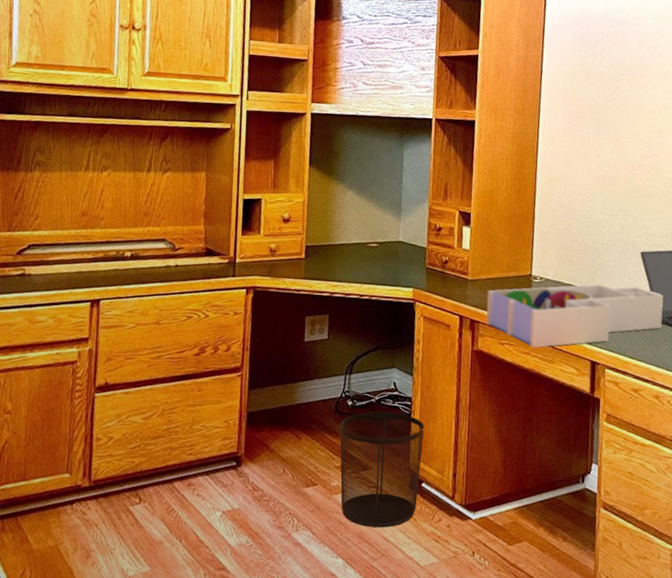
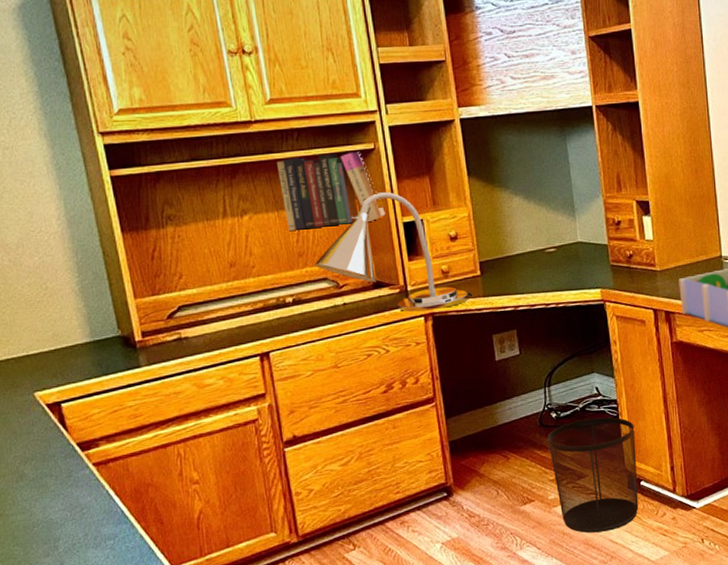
books: none [140,126,229,195] -> present [276,151,386,231]
table lamp: none [156,169,294,285] -> present [313,192,473,312]

